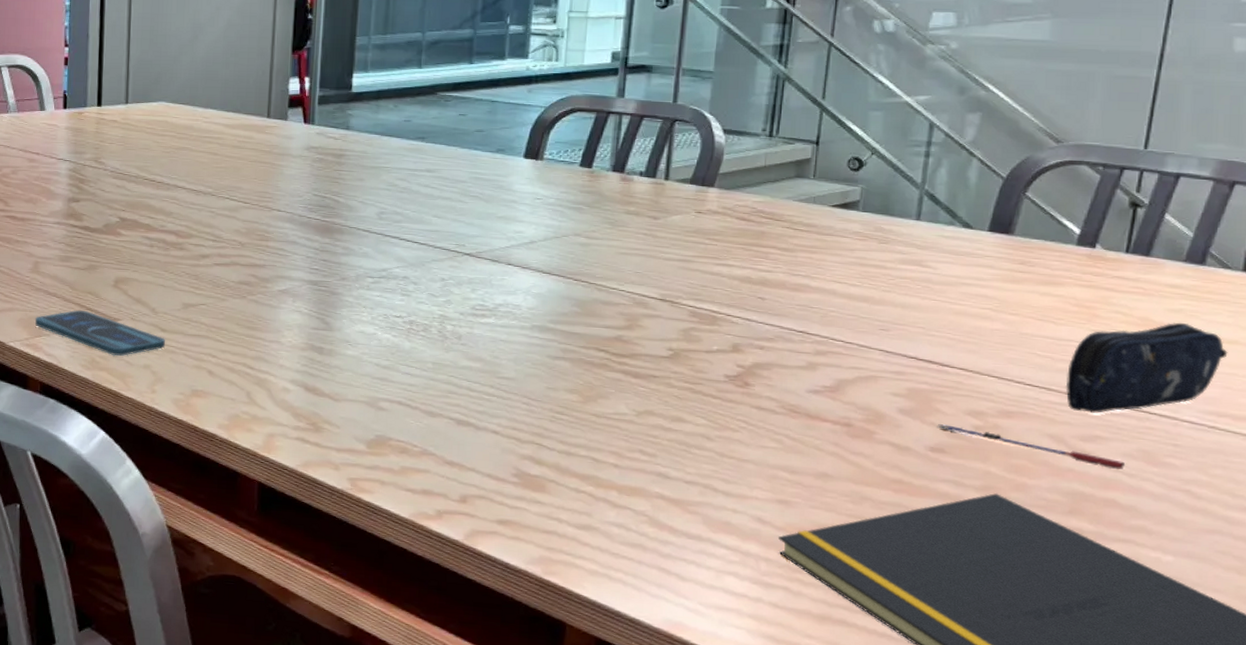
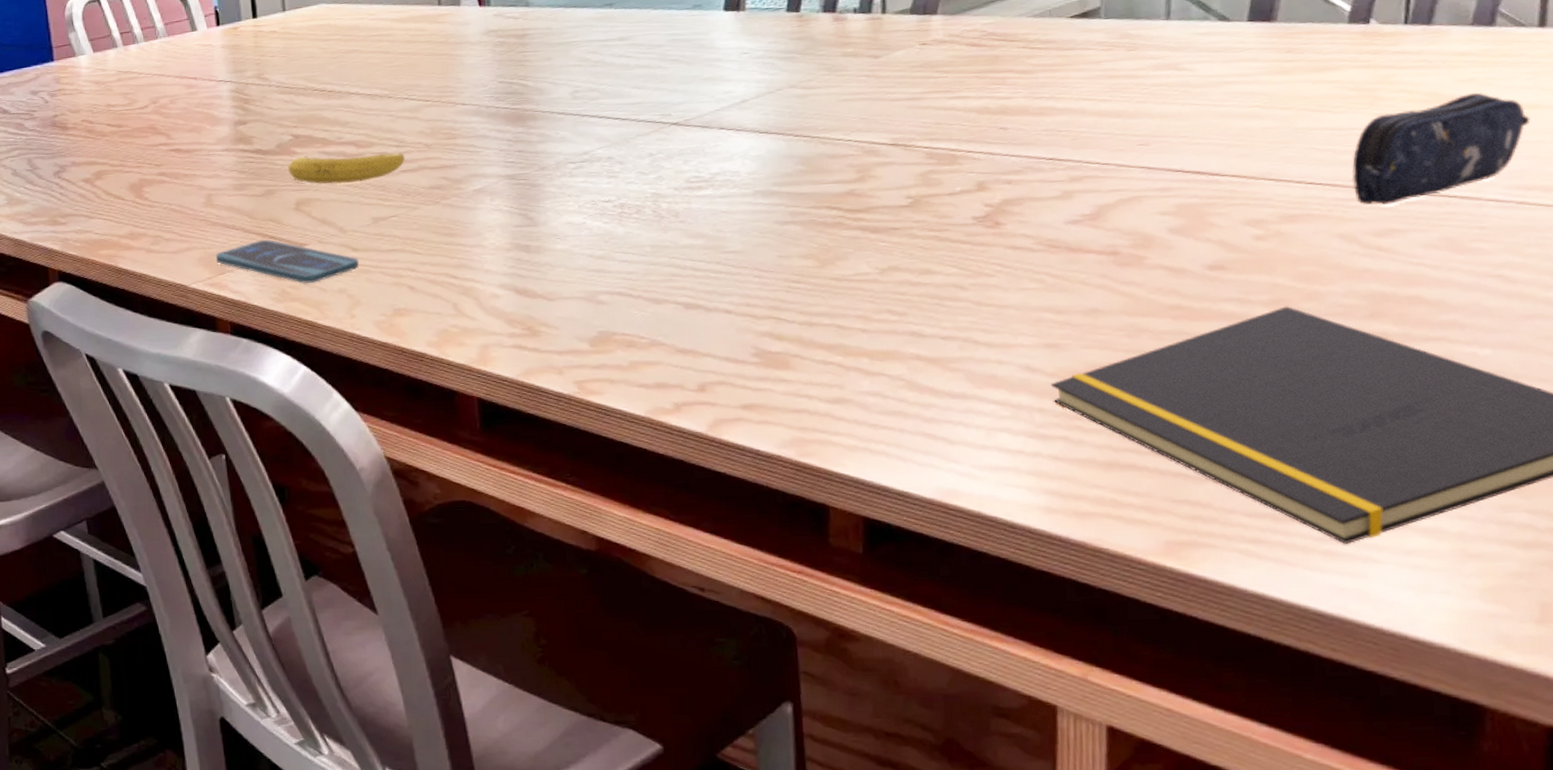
fruit: none [112,238,220,269] -> present [288,152,406,185]
pen: present [938,424,1126,470] -> none [1214,238,1428,264]

